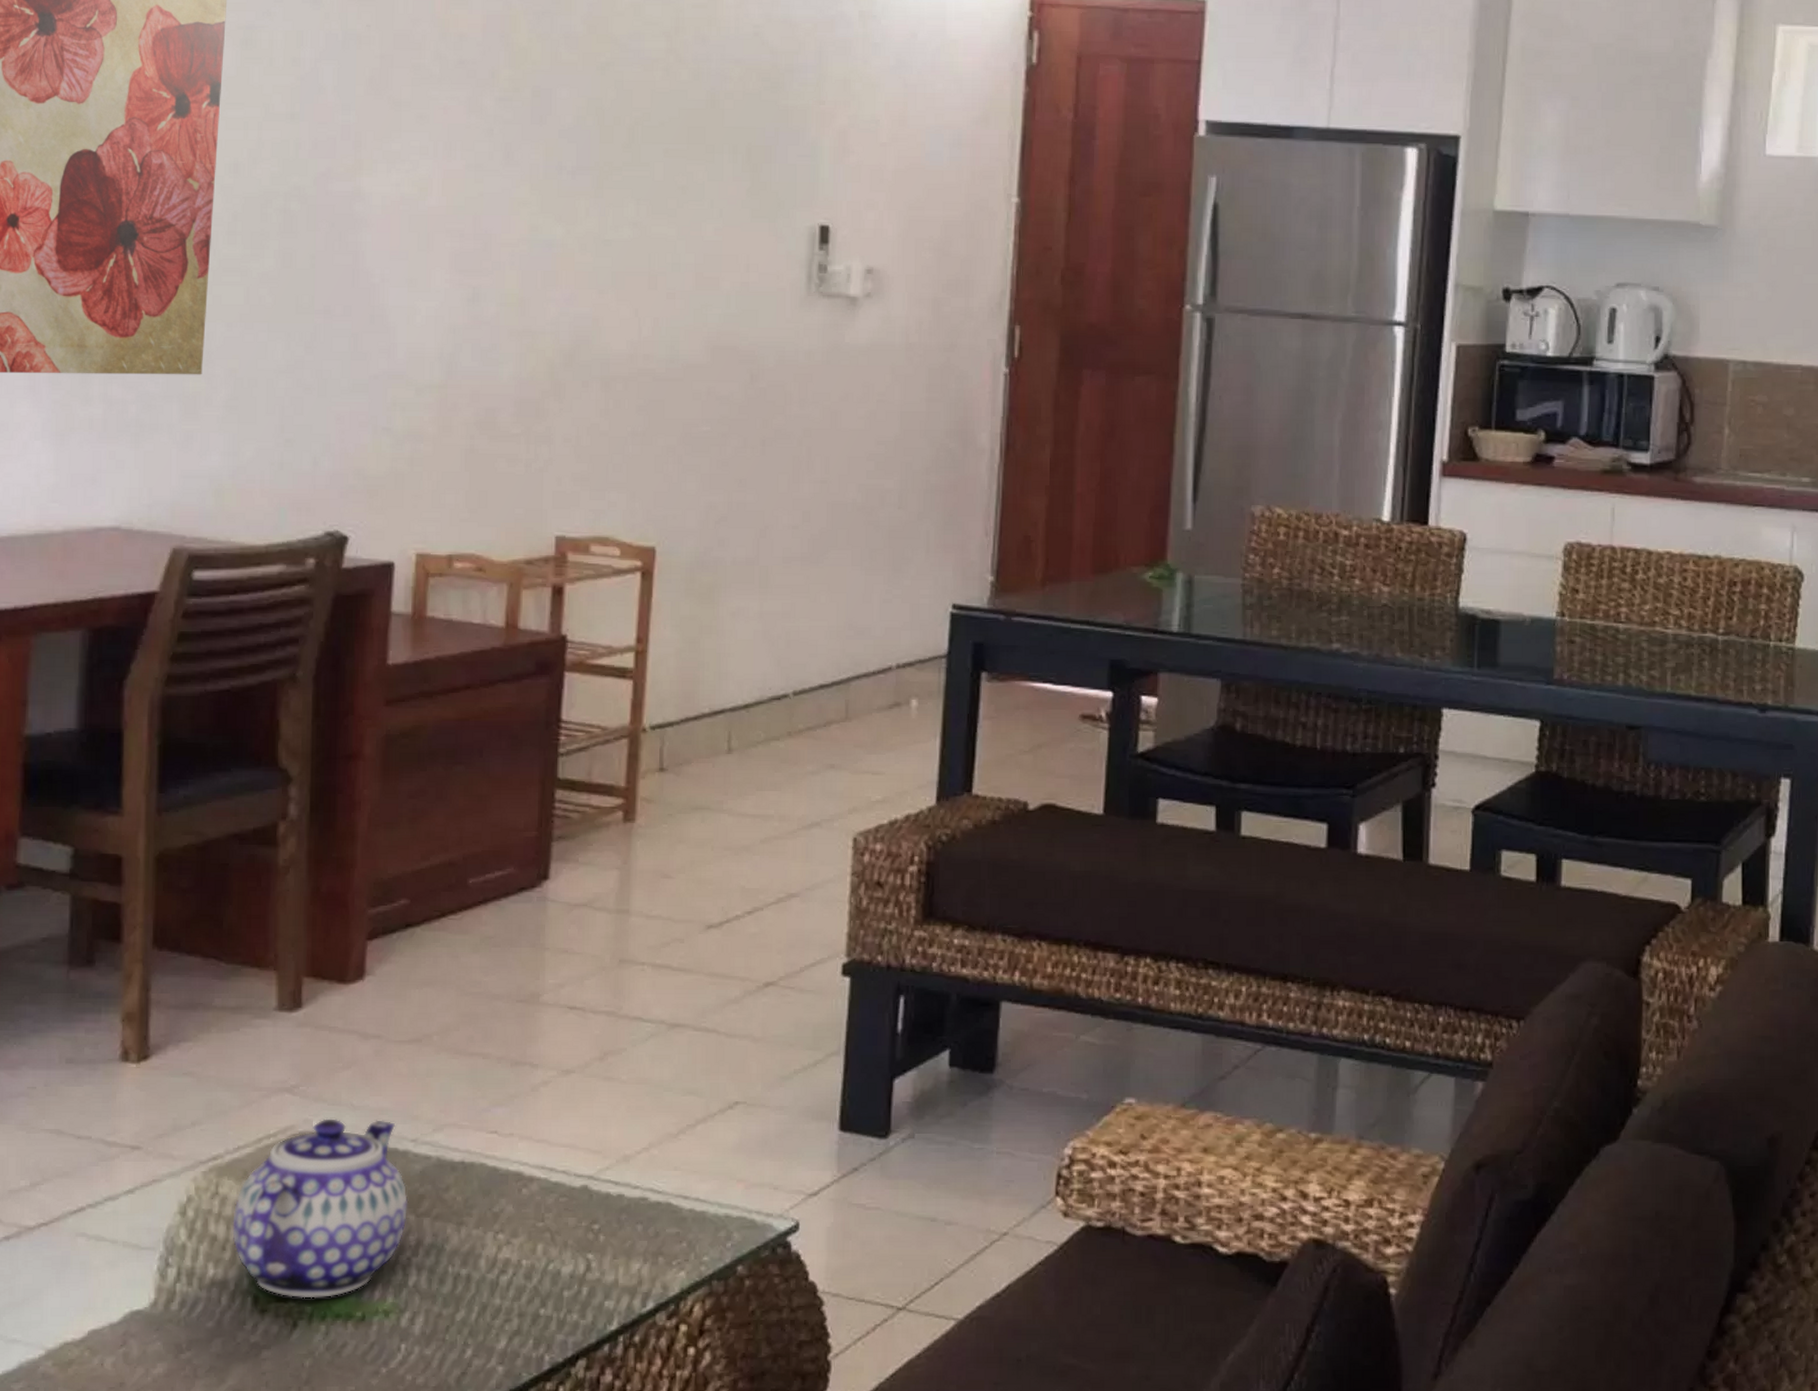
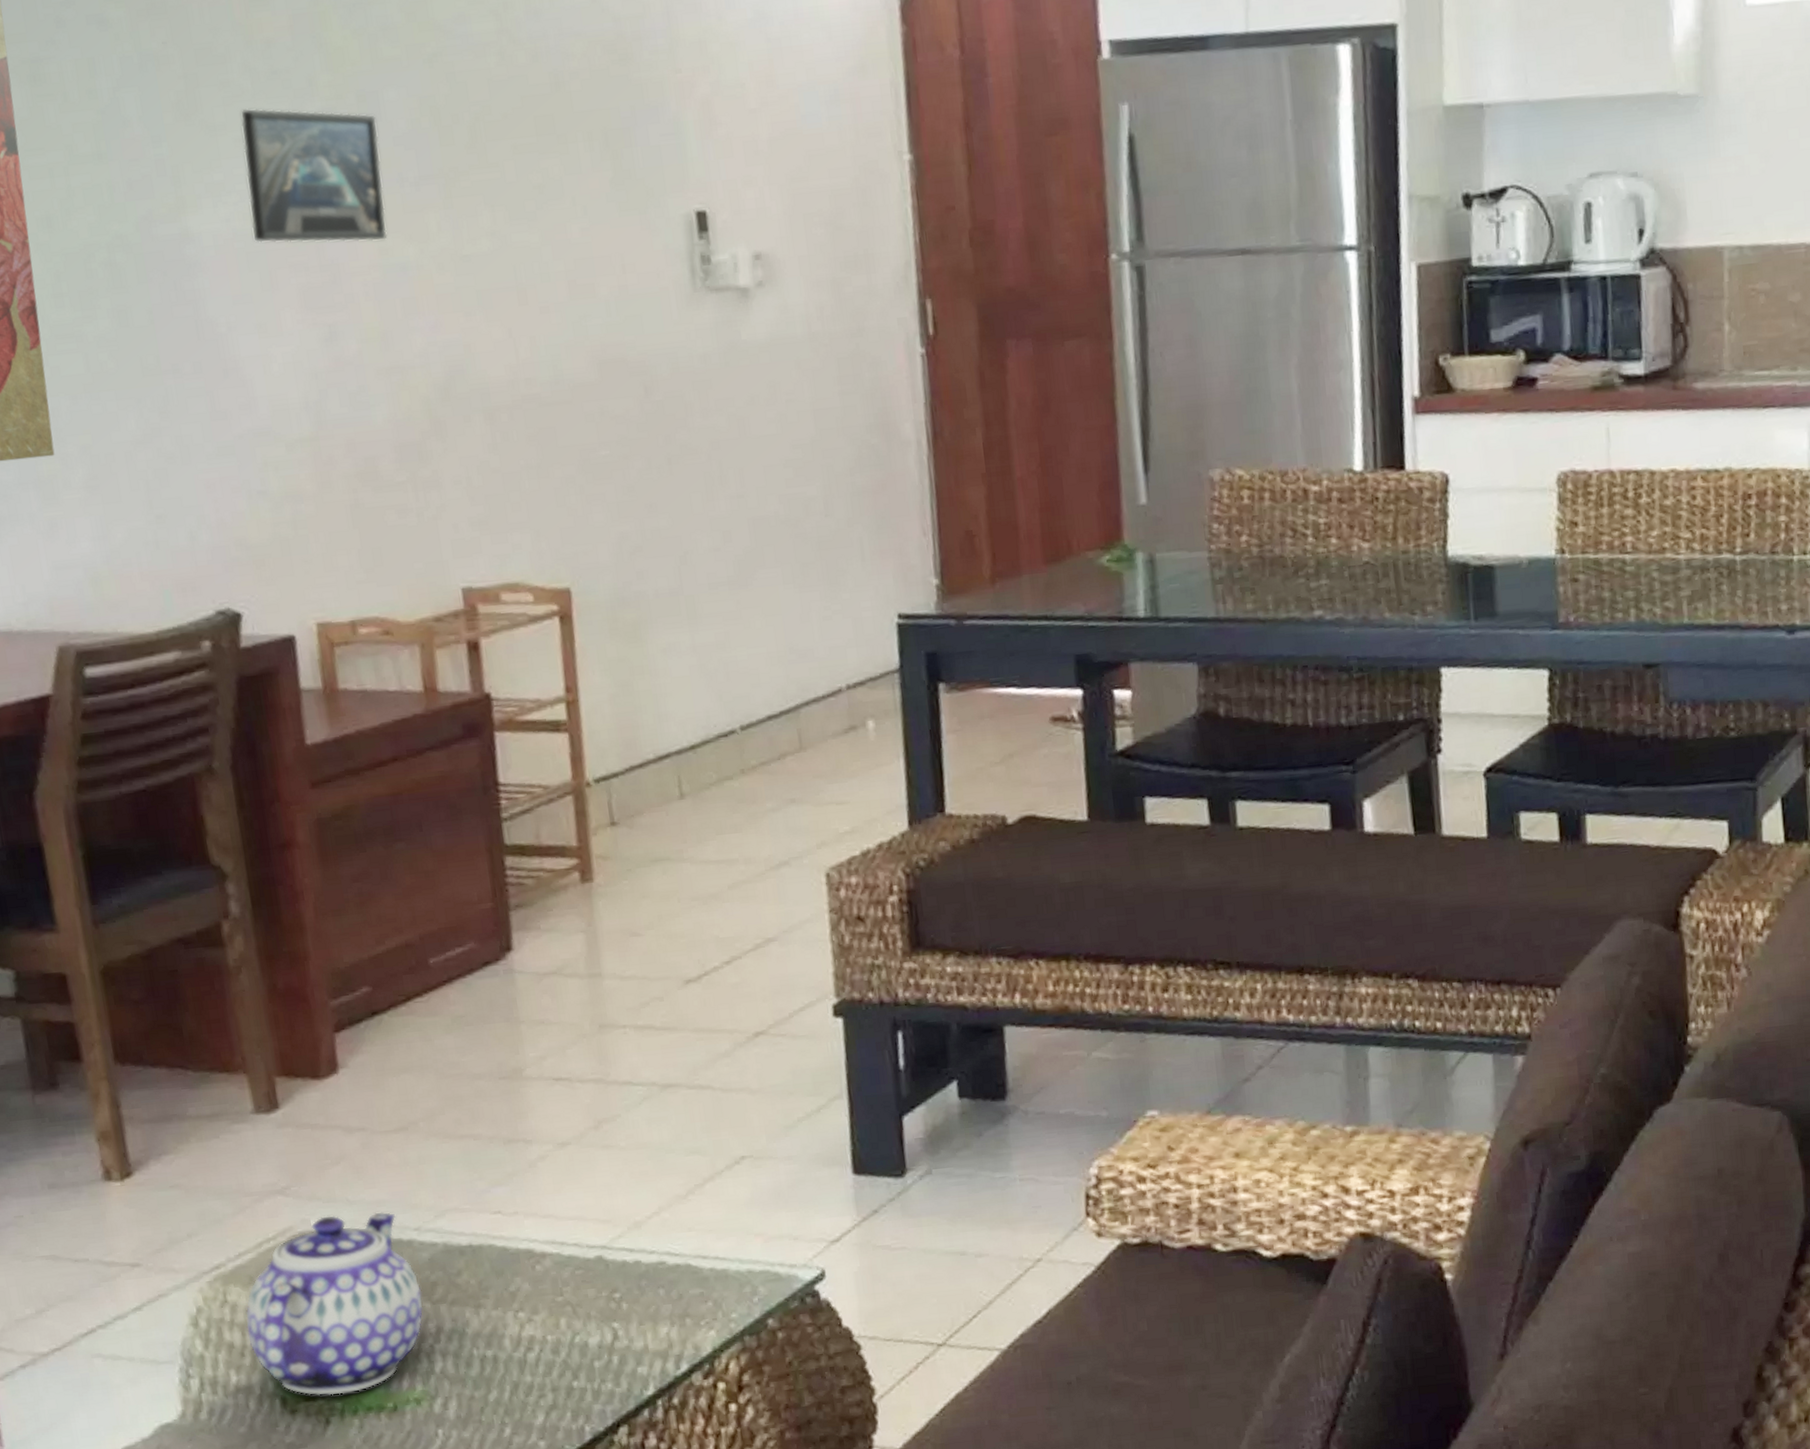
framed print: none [419,90,546,218] -> present [240,108,388,243]

